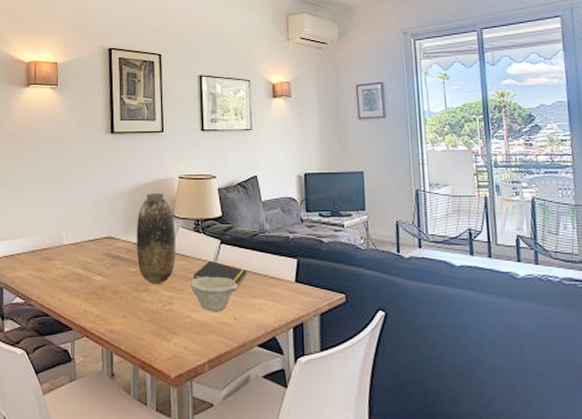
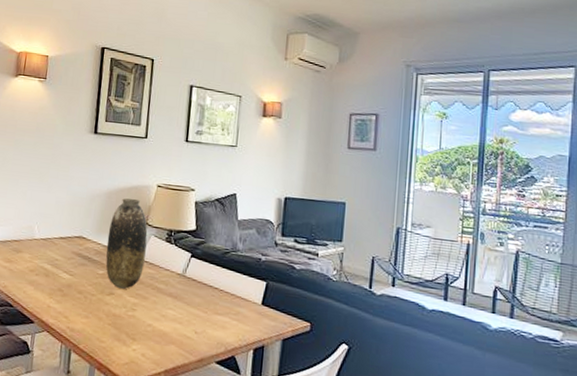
bowl: present [190,276,238,311] -> none [155,287,204,324]
notepad: present [192,261,247,287] -> none [159,273,214,302]

